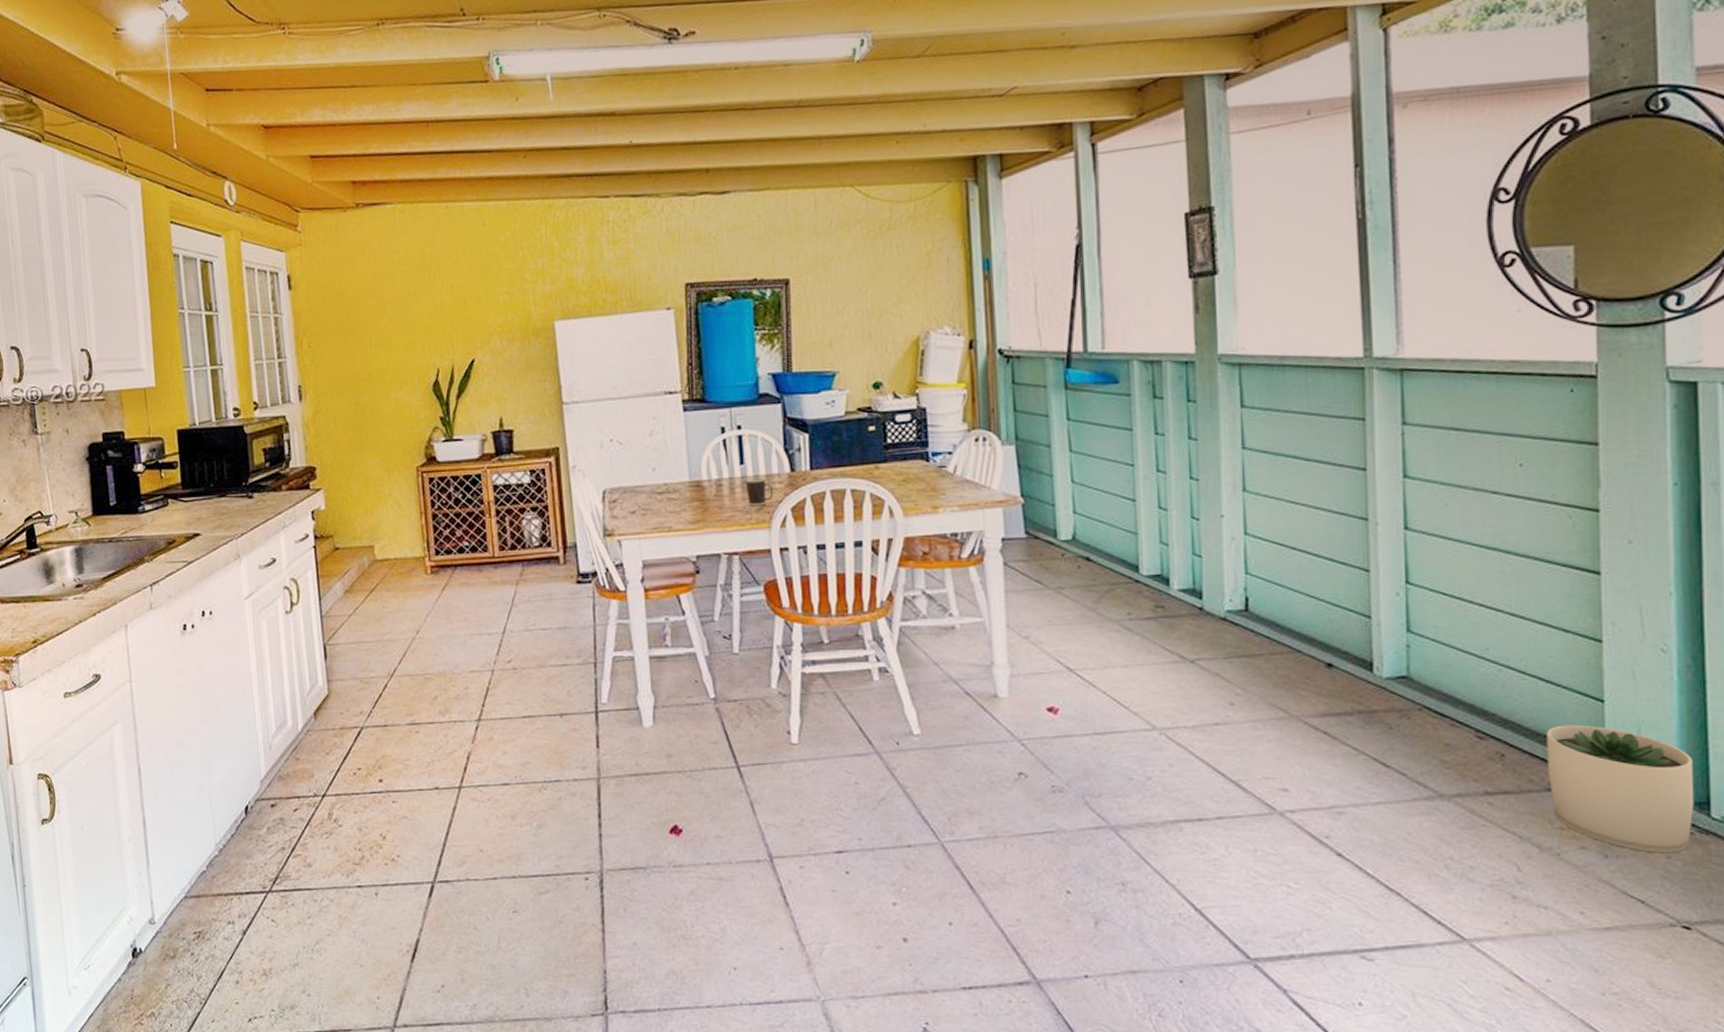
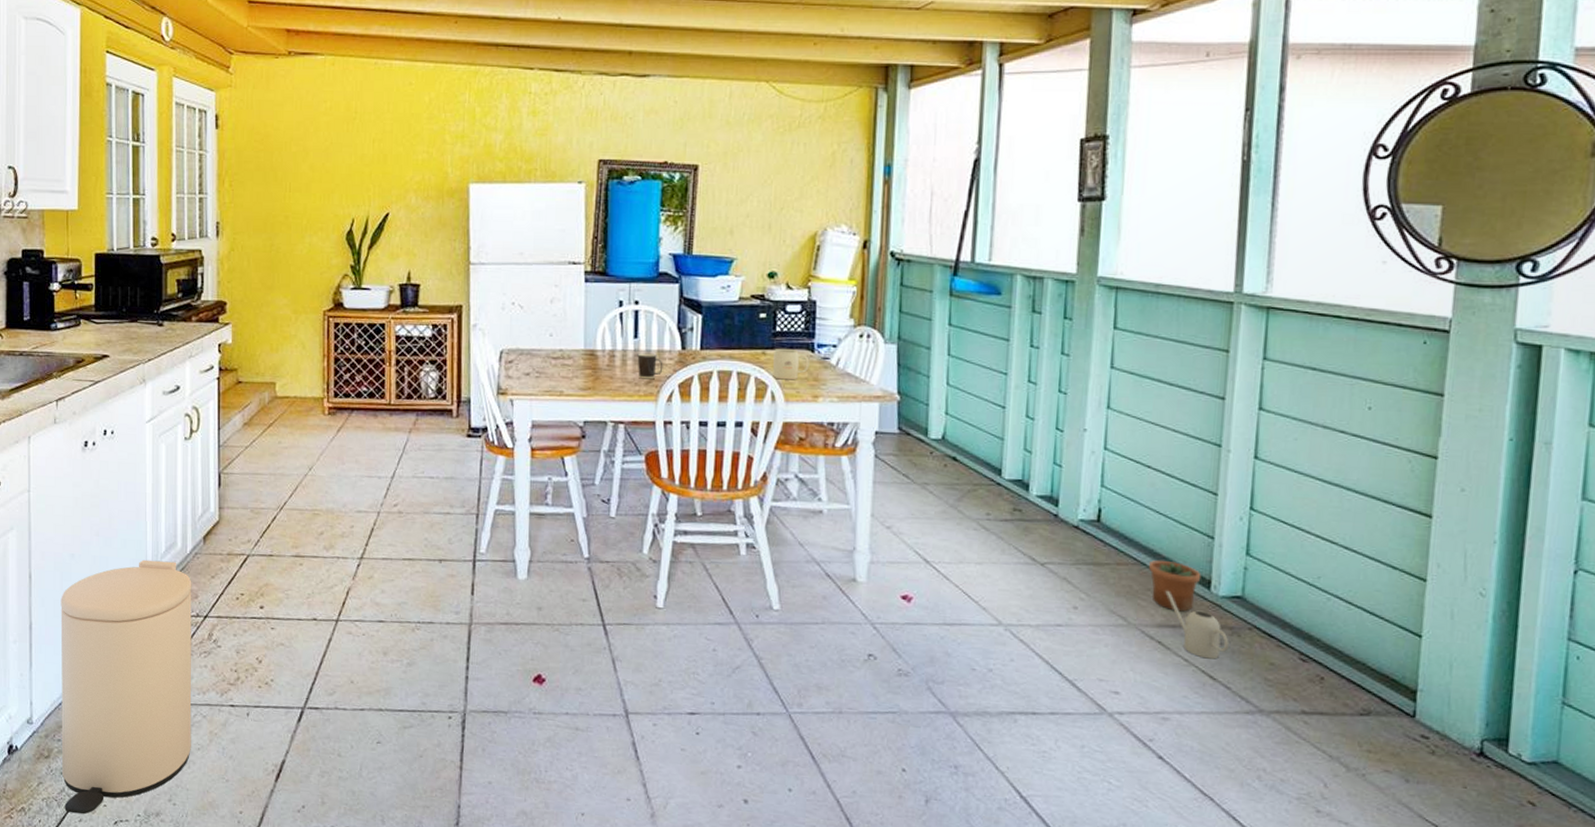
pedal bin: none [172,741,321,1014] -> present [60,559,192,815]
mug: none [886,460,926,494] -> present [772,348,810,380]
planter: none [1304,645,1362,698] -> present [1148,560,1201,612]
watering can: none [1325,677,1399,745] -> present [1165,590,1229,659]
planter: present [1546,724,1695,853] -> none [1362,655,1497,784]

